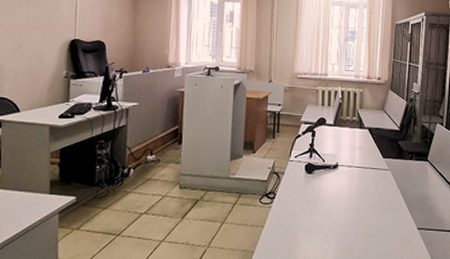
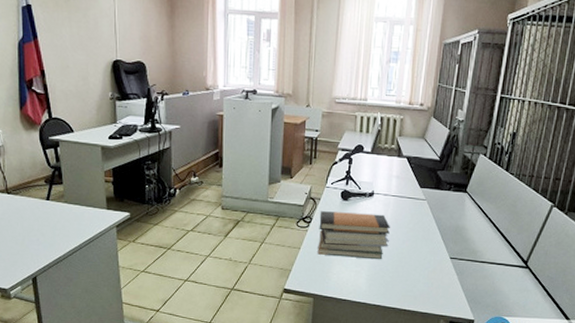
book stack: none [282,186,357,235] -> present [317,211,391,260]

